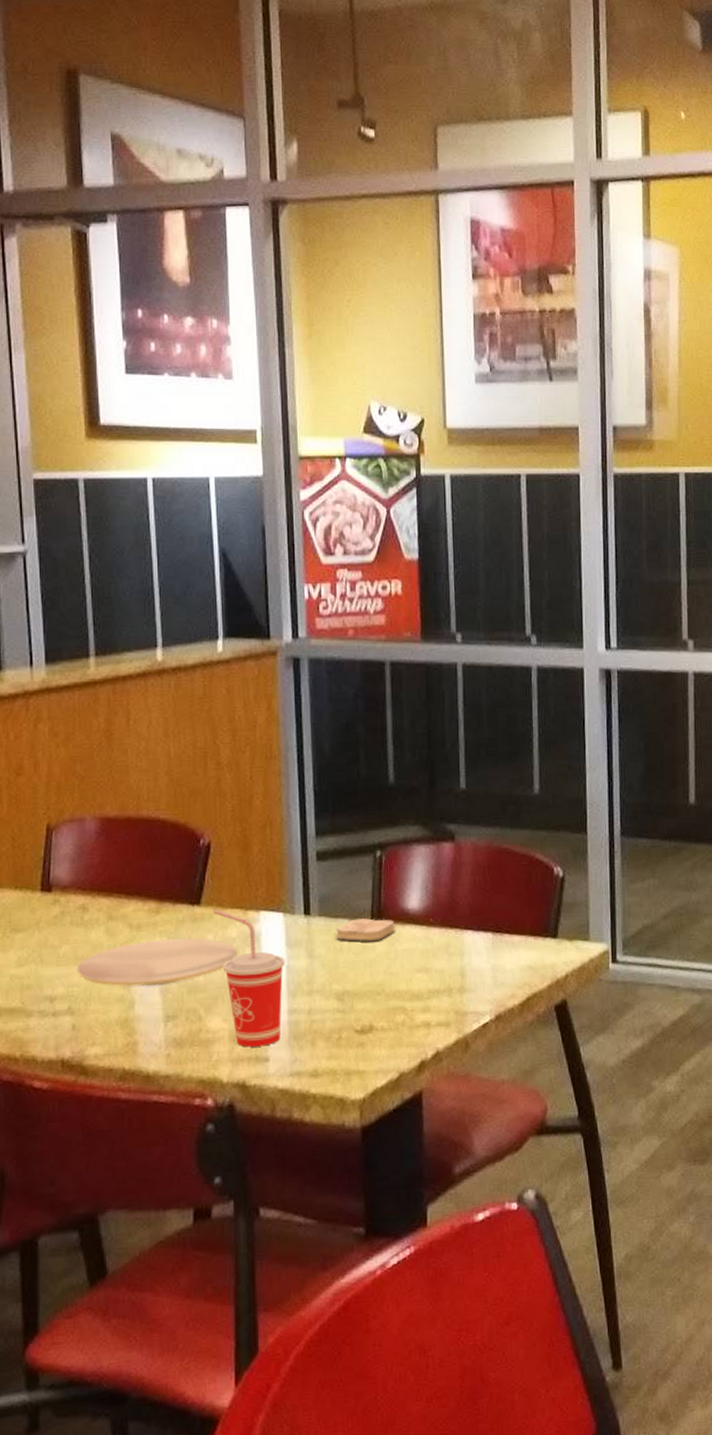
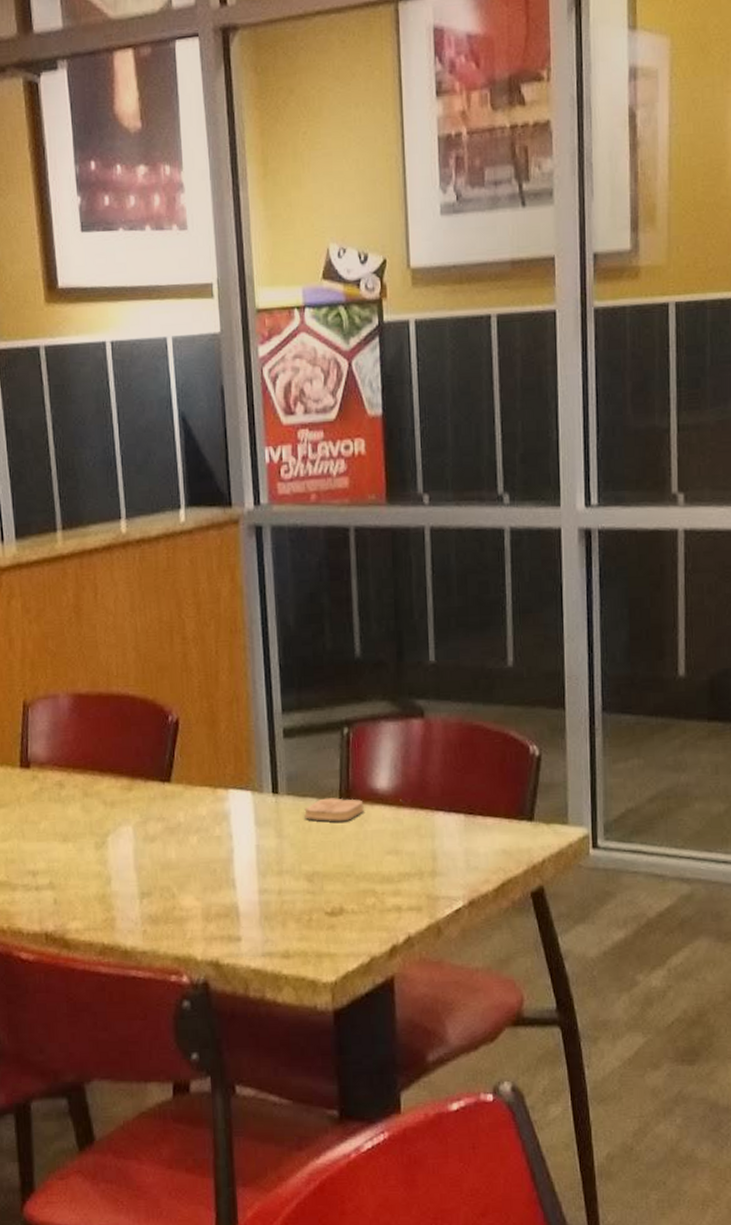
plate: present [76,938,238,986] -> none [56,816,208,863]
beverage cup: present [214,909,285,1047] -> none [184,787,255,926]

